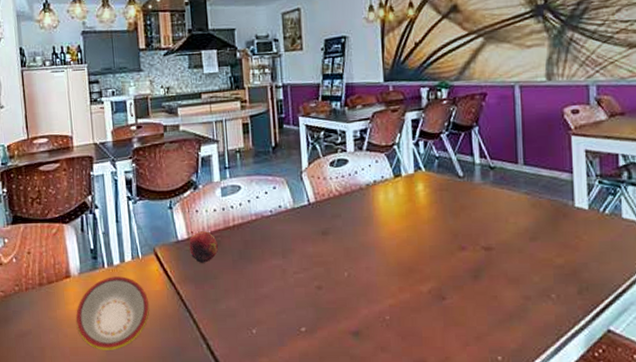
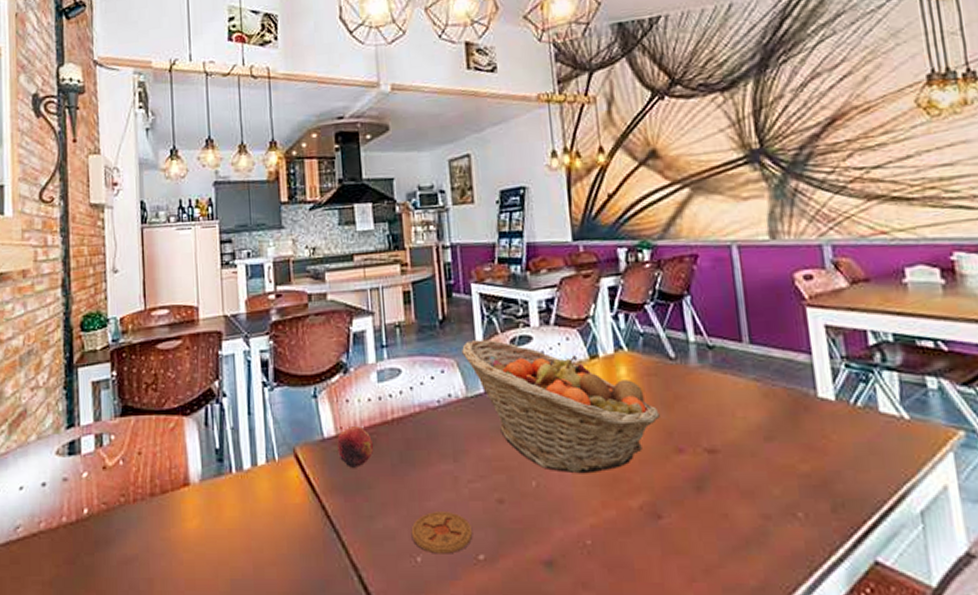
plate: present [76,276,149,350] -> none [195,485,286,583]
coaster: none [248,296,297,327] -> present [411,512,473,554]
fruit basket: none [290,162,448,267] -> present [462,340,660,474]

